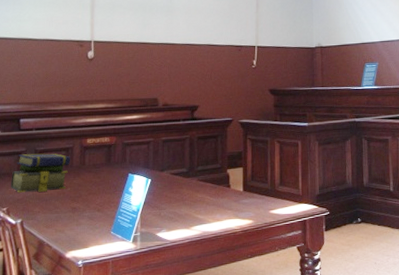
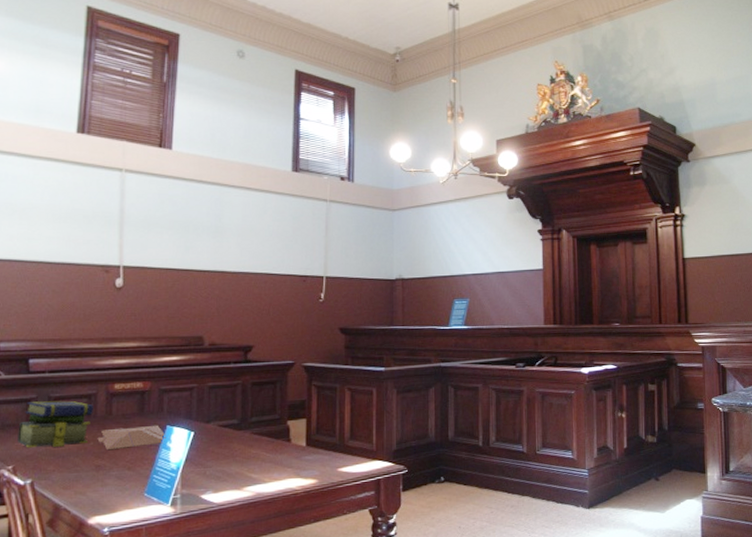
papers: none [73,173,129,195] -> present [97,425,166,451]

